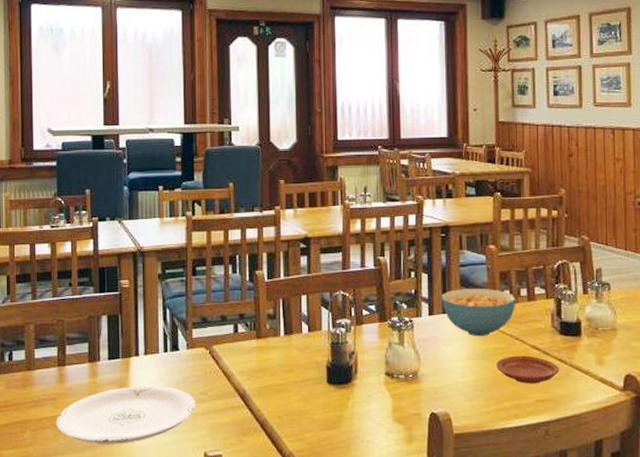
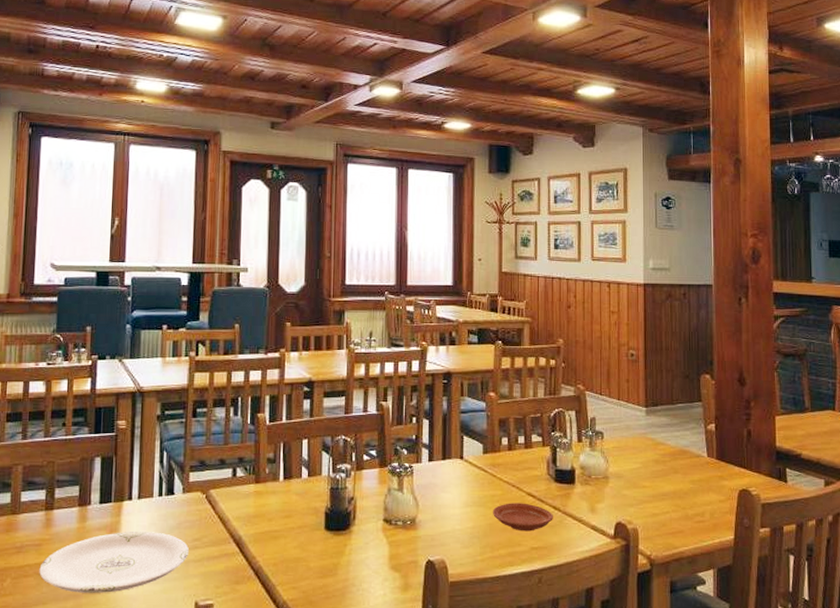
cereal bowl: present [442,288,516,337] -> none [442,434,514,484]

